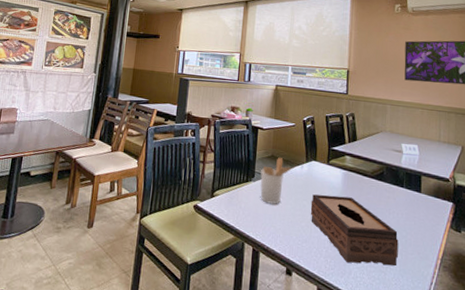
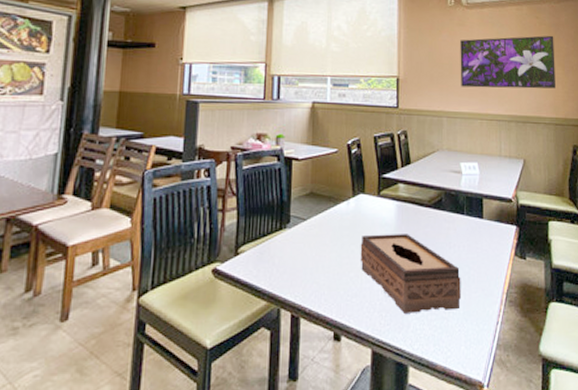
utensil holder: present [260,157,295,205] -> none [297,194,339,256]

